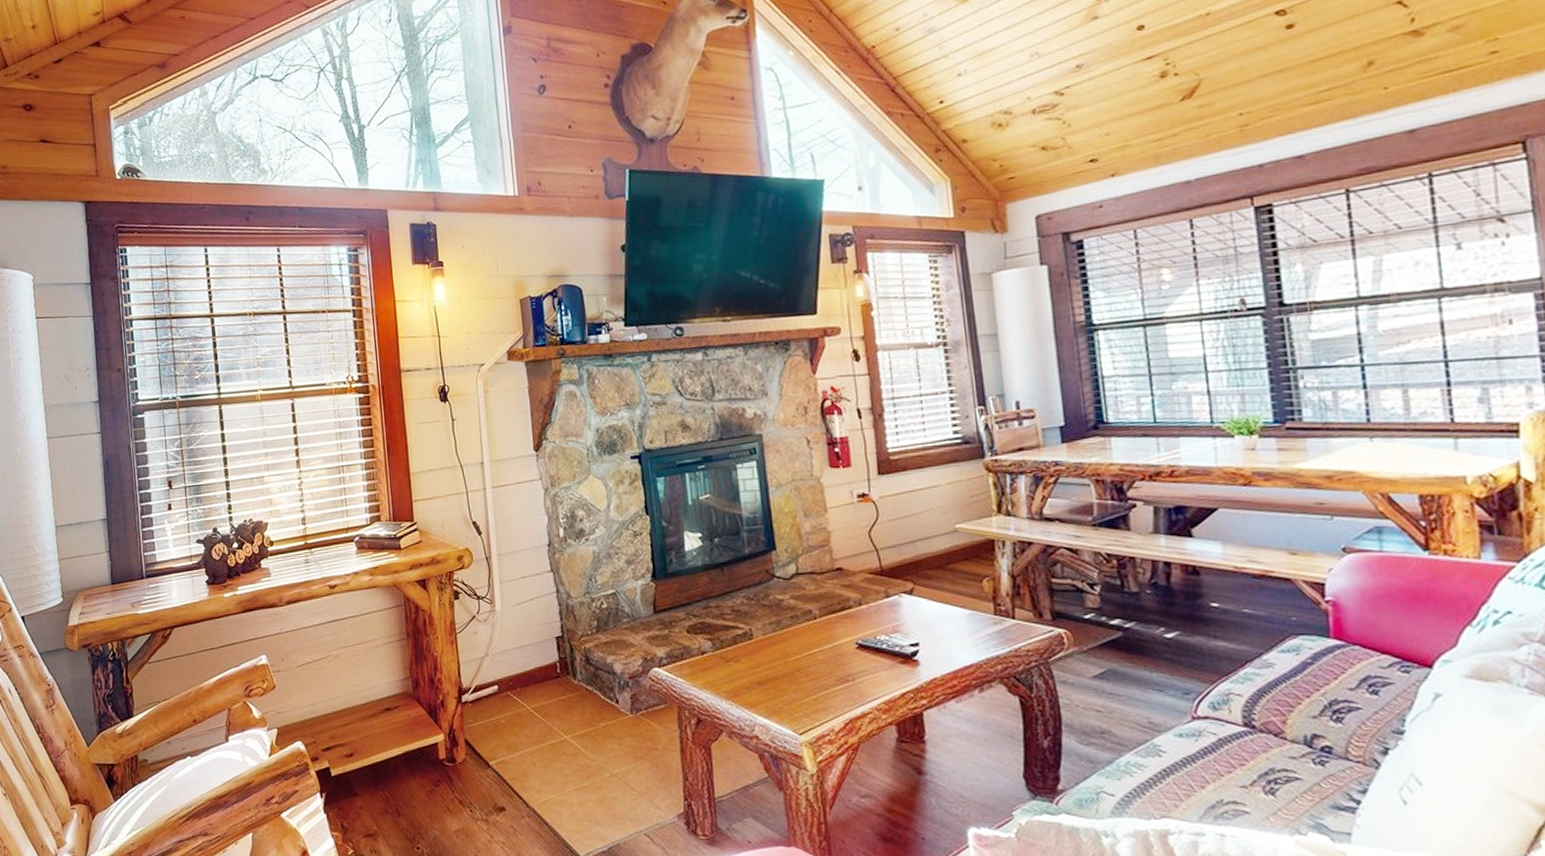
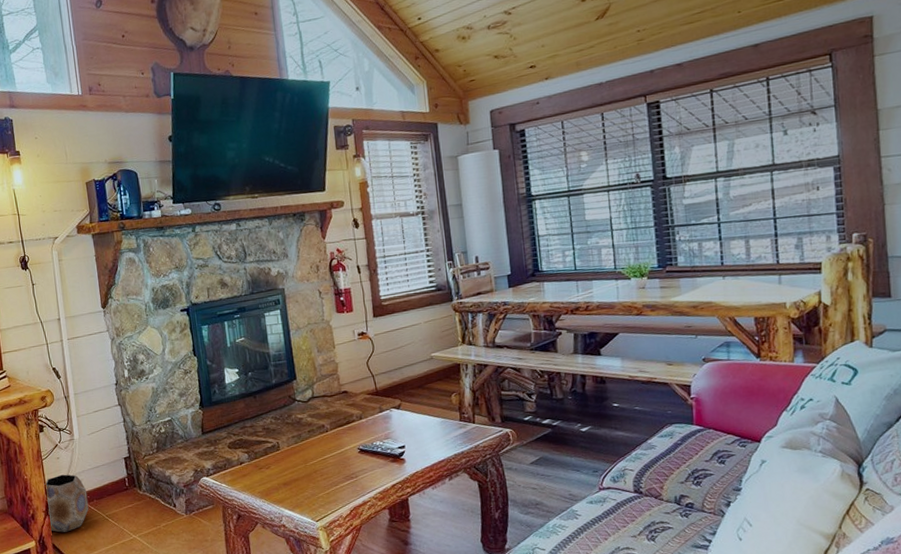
planter: none [458,653,511,726] -> present [44,474,89,533]

